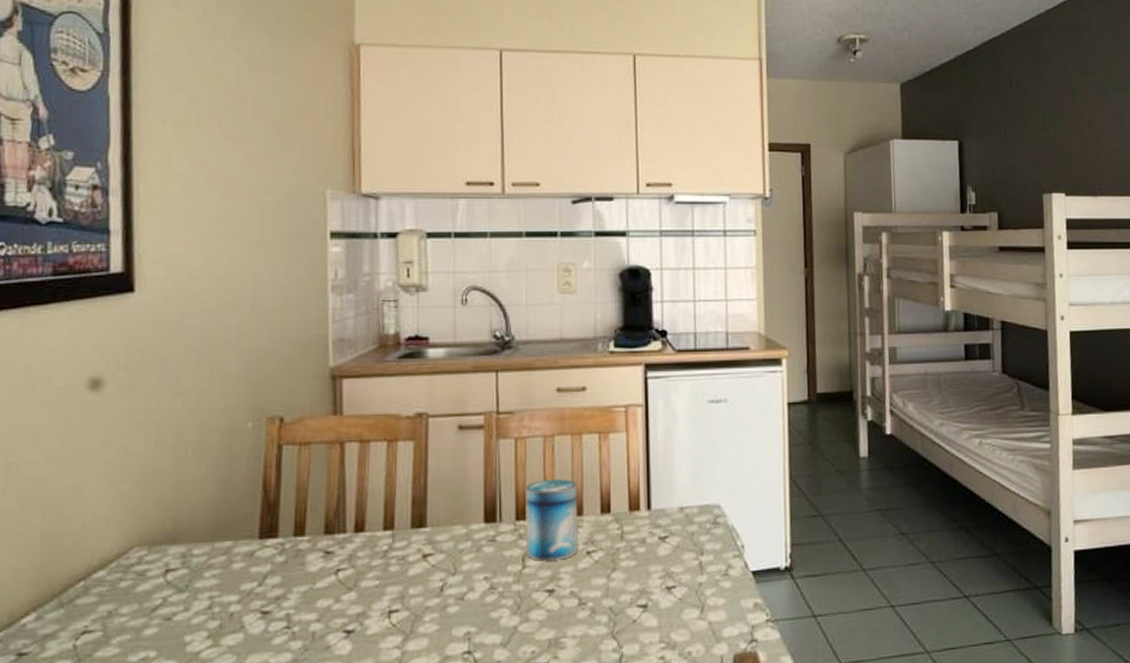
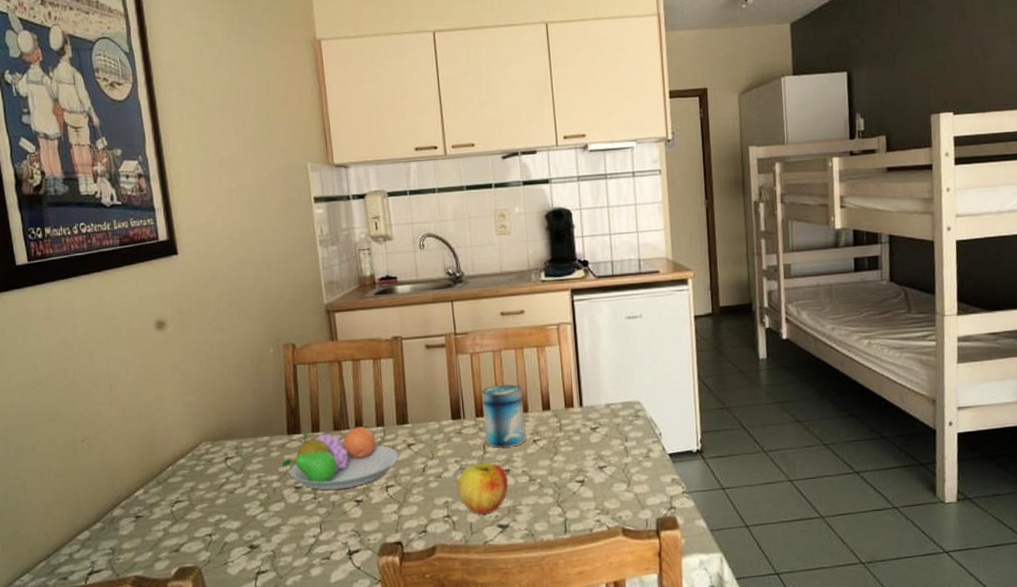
fruit bowl: none [245,528,410,617] -> present [281,425,399,490]
apple: none [485,581,550,650] -> present [457,463,508,515]

